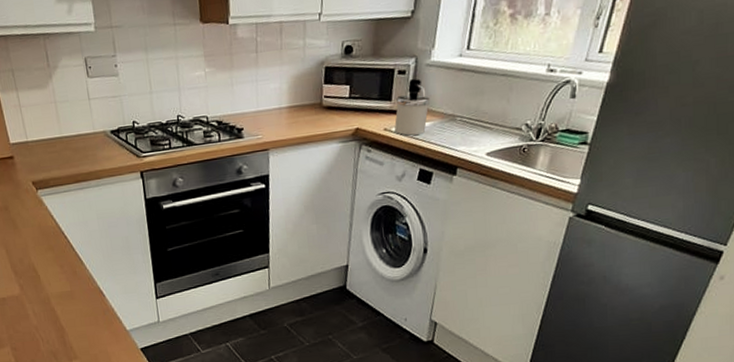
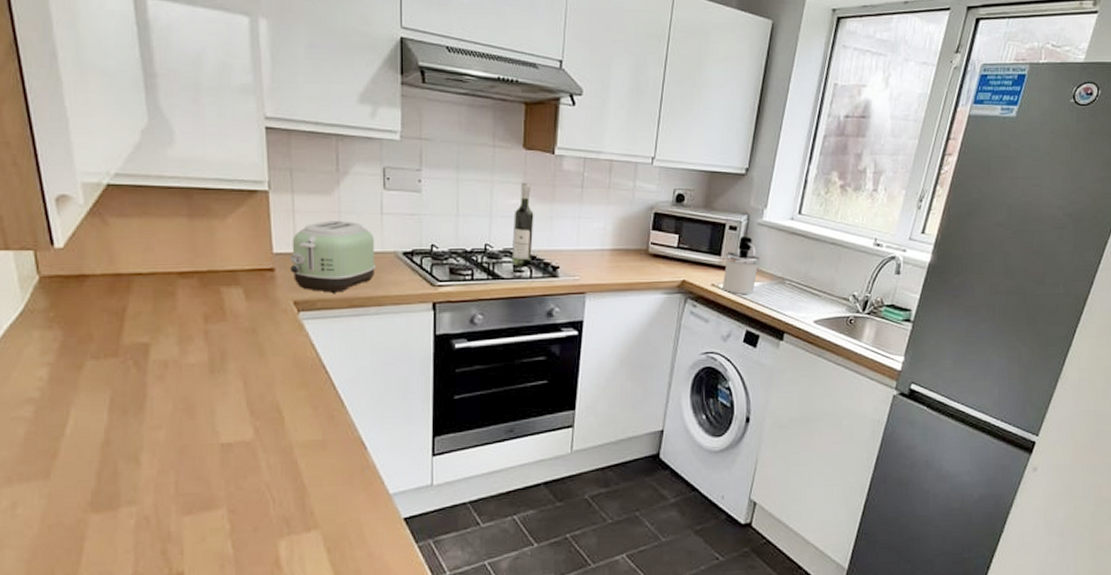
toaster: none [23,109,92,172] -> present [290,220,377,293]
bottle: none [198,54,219,132] -> present [511,182,534,266]

